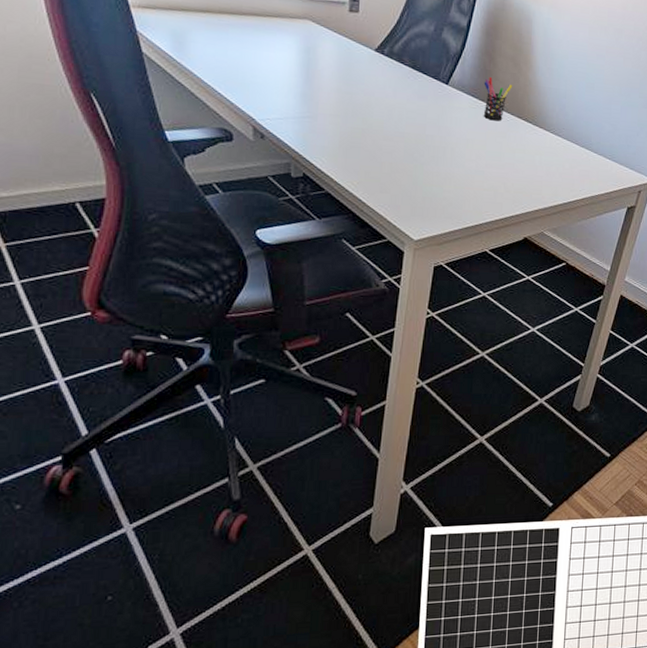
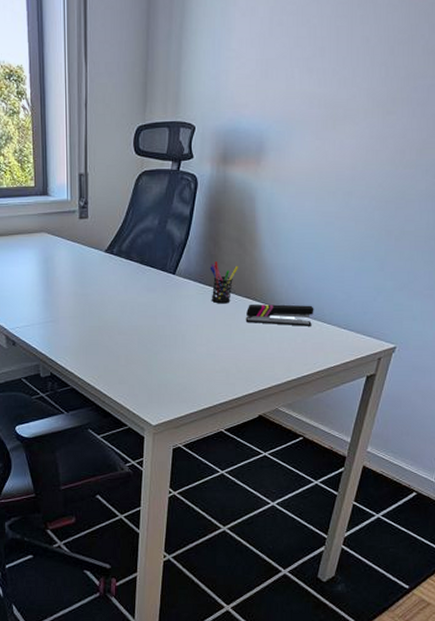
stapler: none [516,125,583,153] -> present [245,304,314,326]

